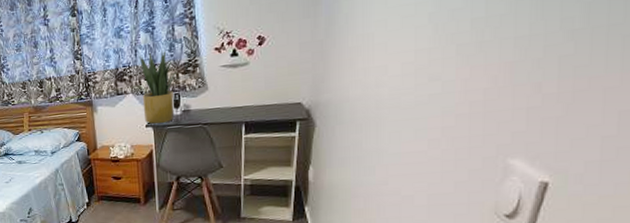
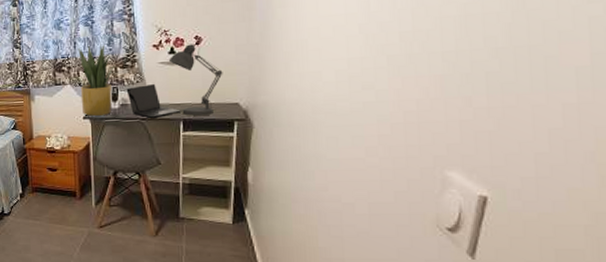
laptop: none [188,87,243,123] -> present [126,83,181,118]
desk lamp: none [230,44,286,118] -> present [168,43,223,116]

